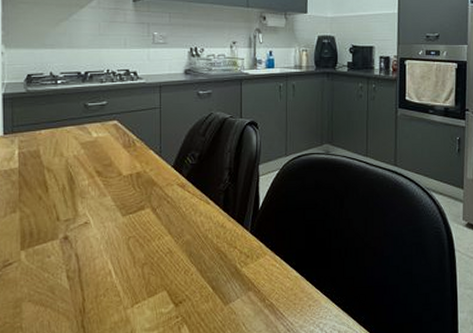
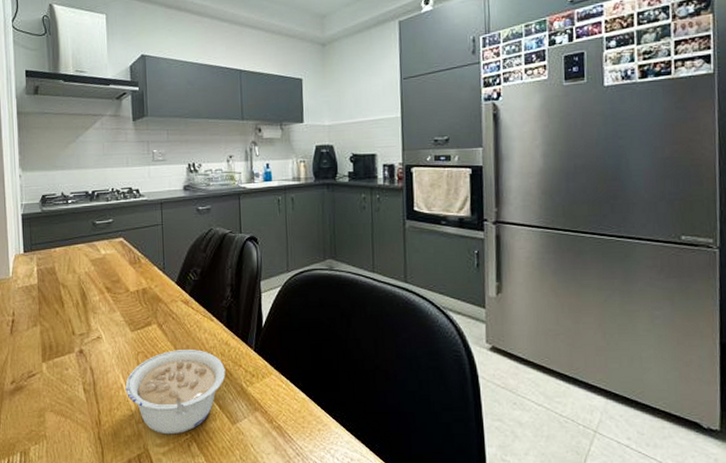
legume: none [114,233,220,319] -> present [125,350,226,435]

